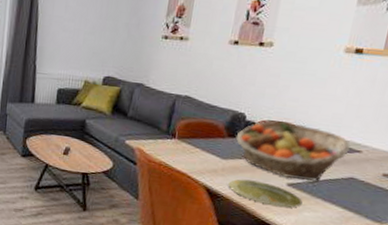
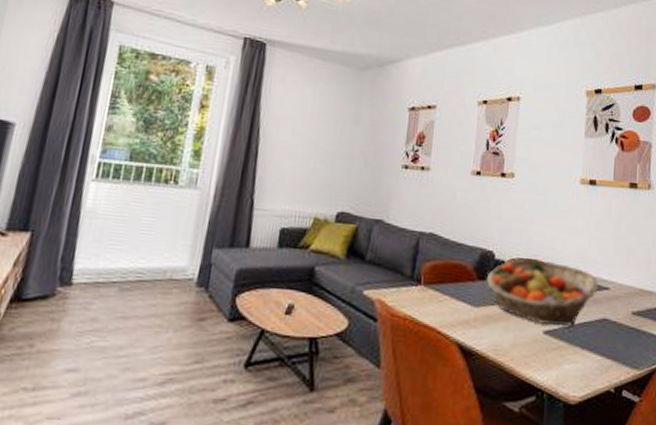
plate: present [228,179,303,208] -> none [482,330,561,362]

